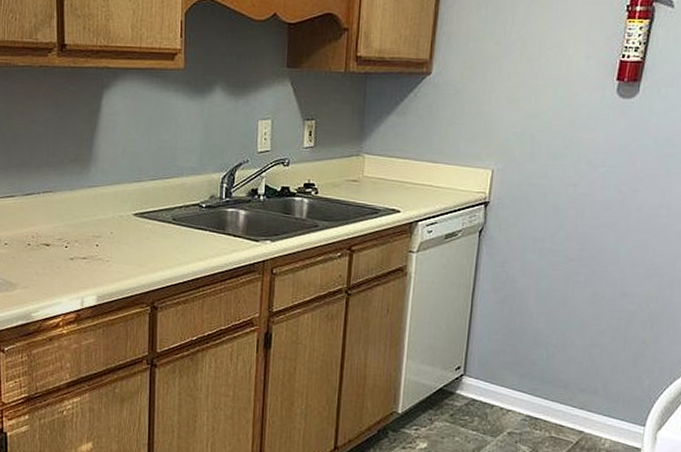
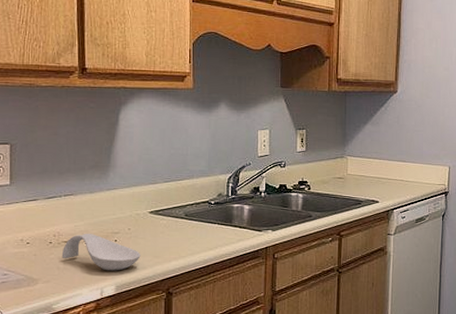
spoon rest: none [40,236,124,279] -> present [61,234,141,271]

